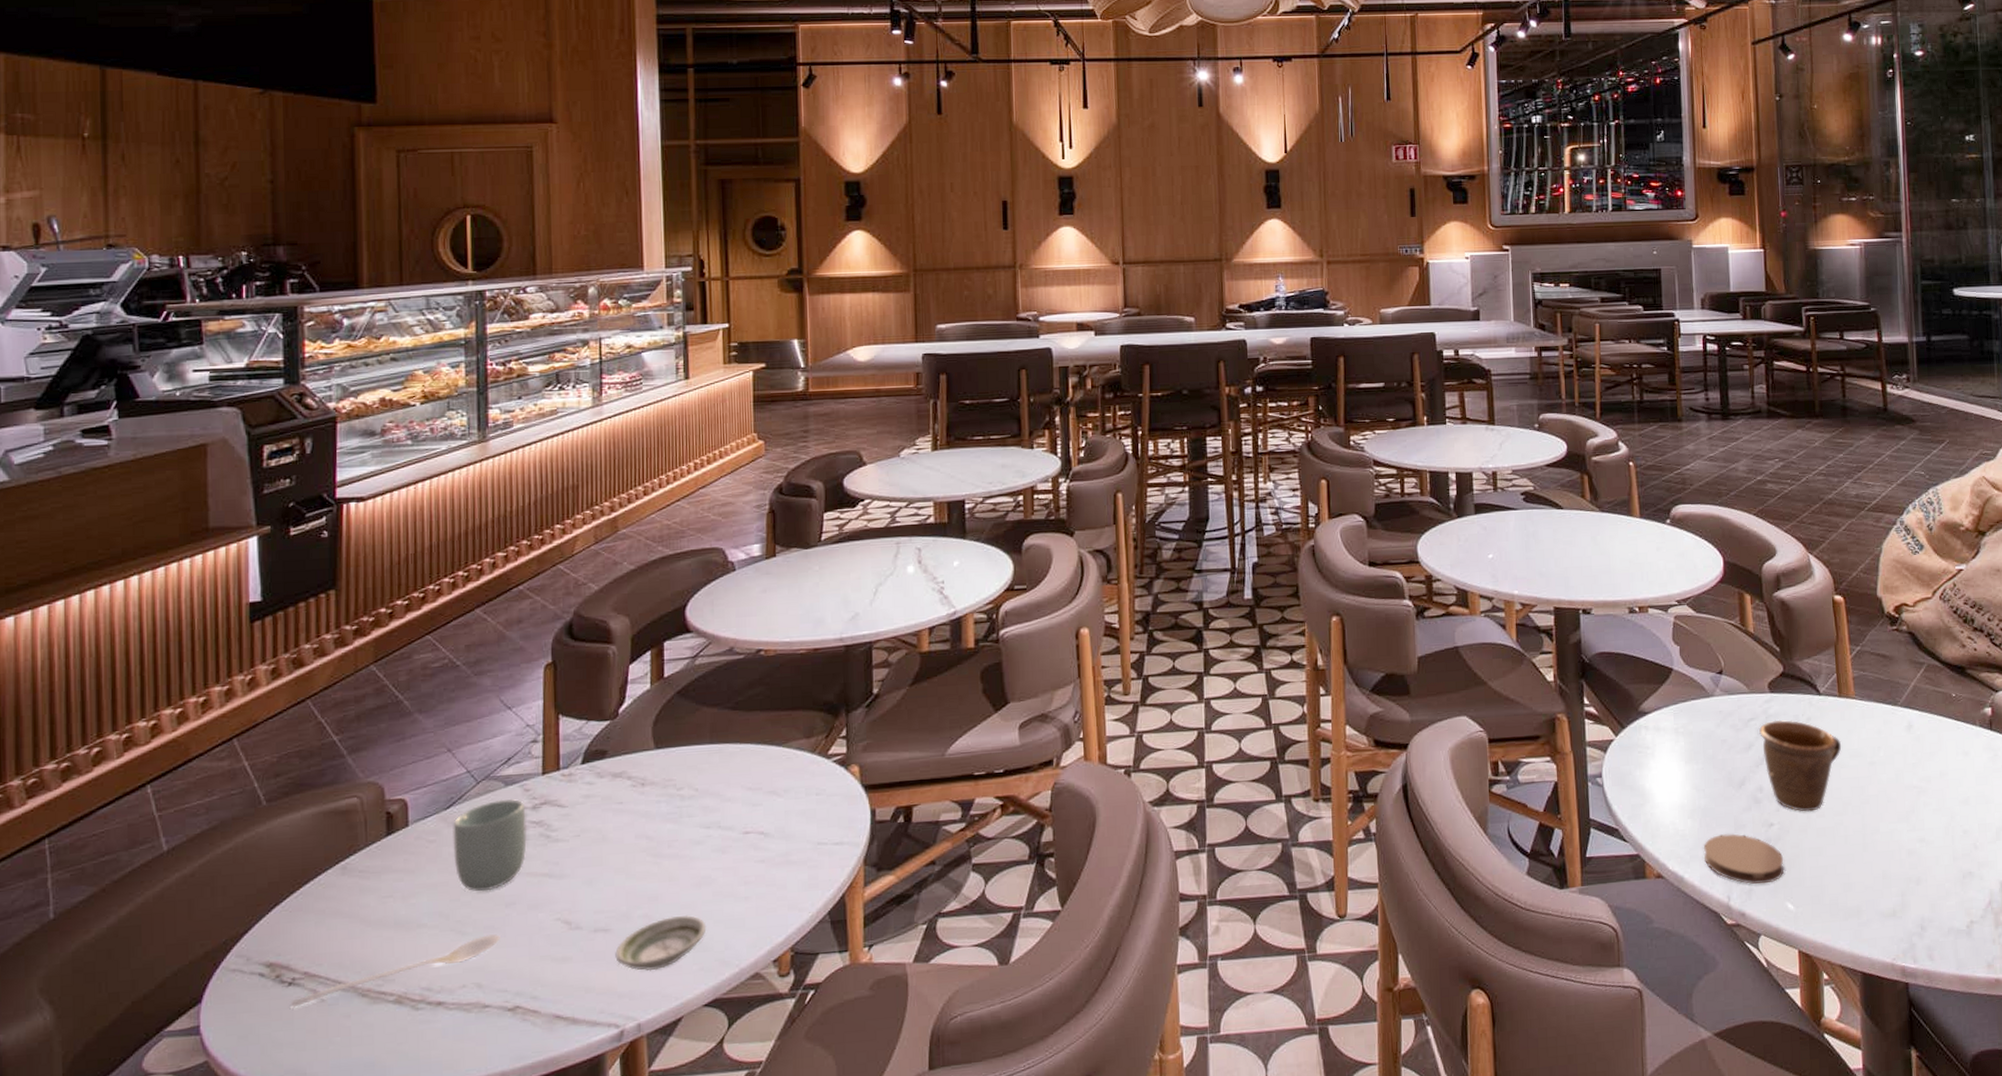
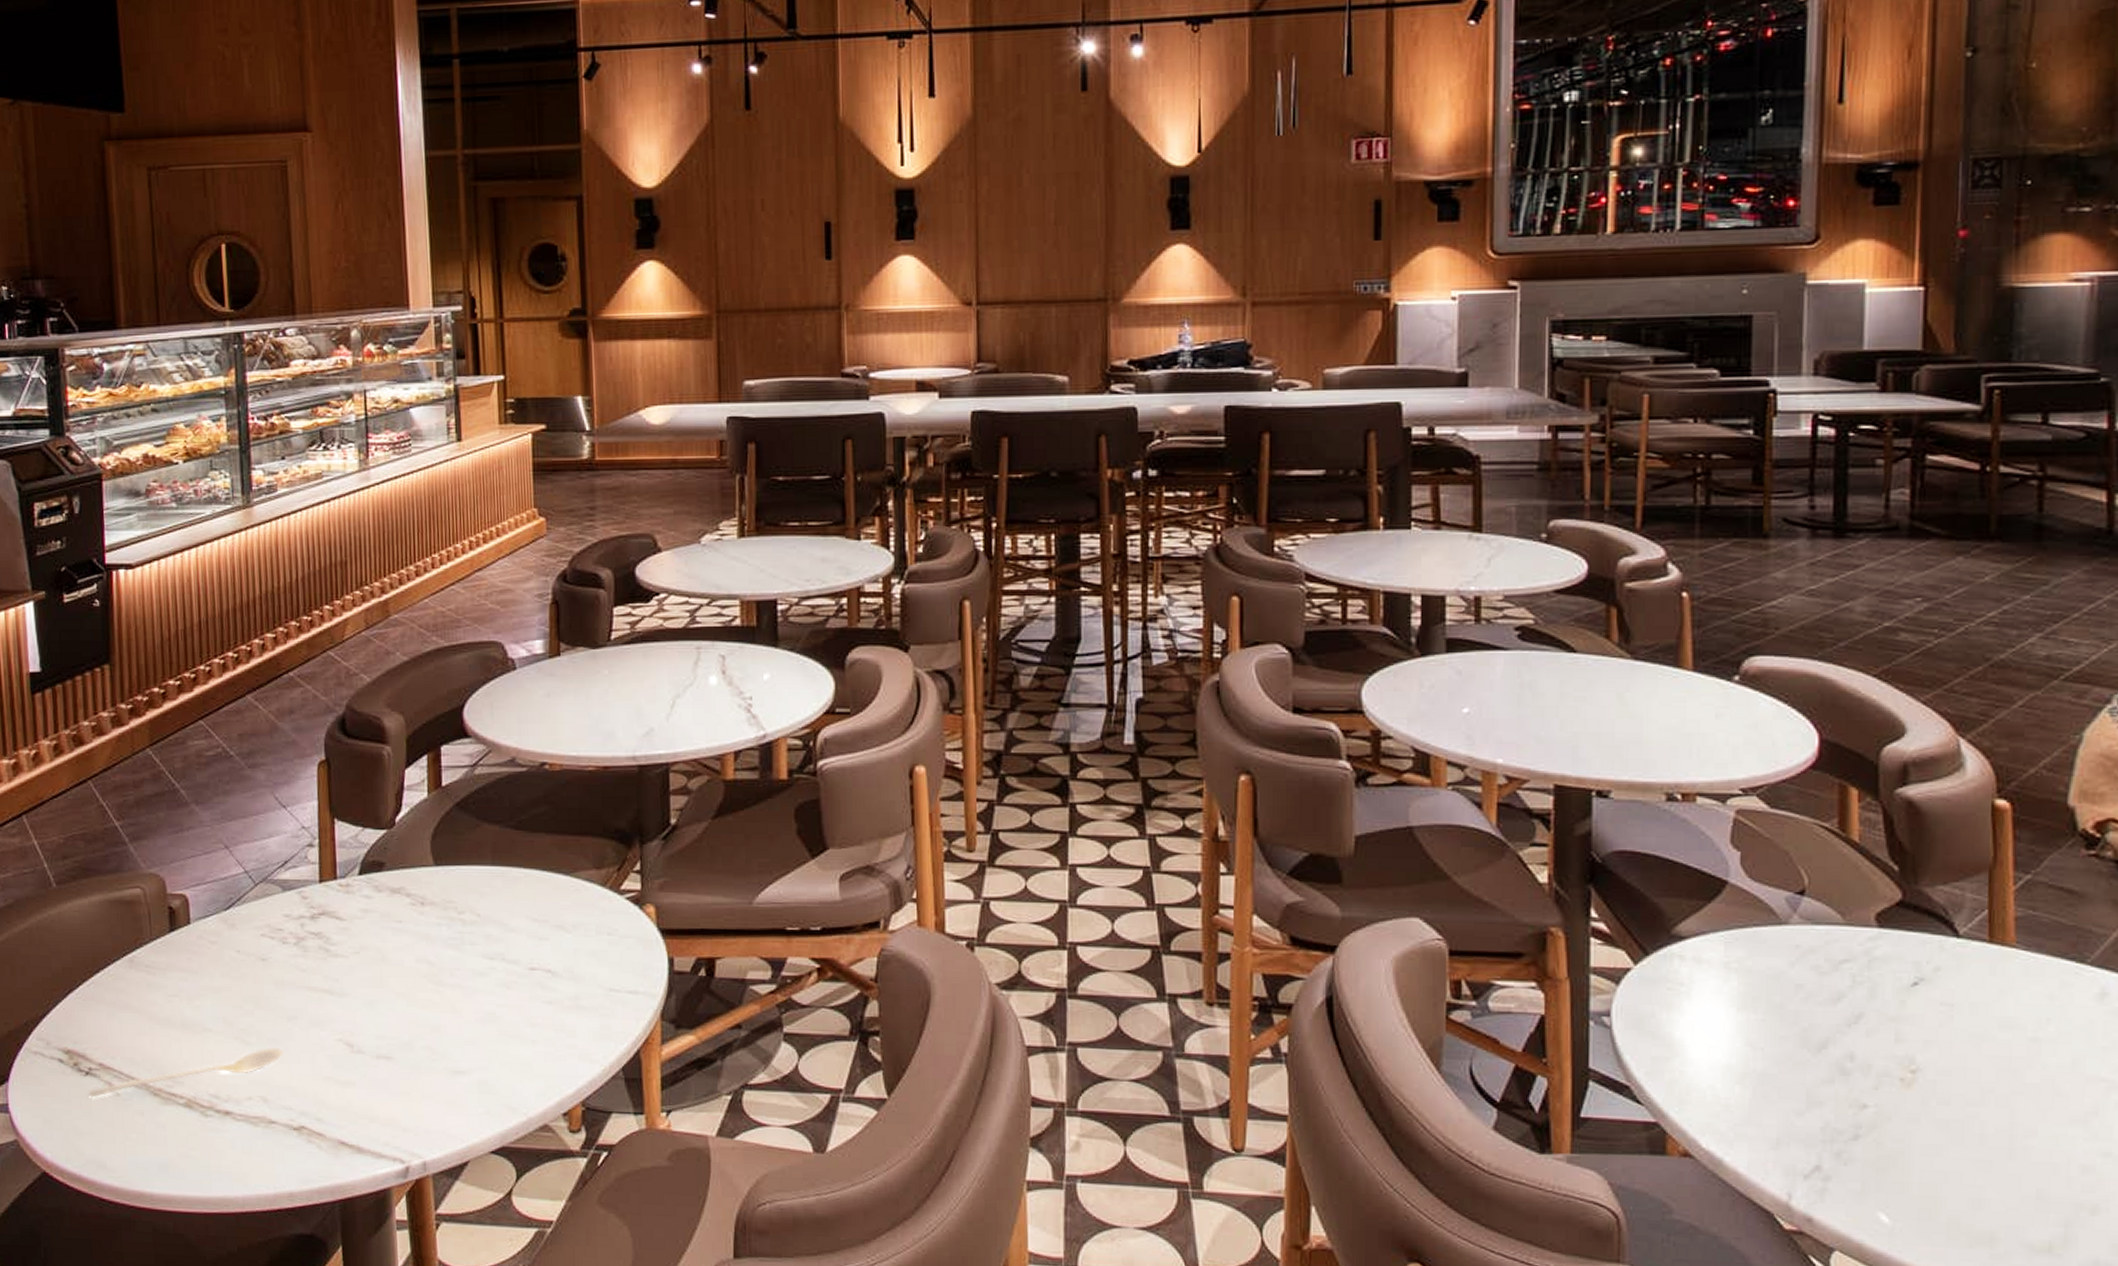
cup: present [453,798,527,892] -> none [233,905,306,1002]
saucer: present [615,914,707,971] -> none [398,1051,492,1108]
coaster: present [1703,834,1784,884] -> none [1755,1111,1880,1184]
mug: present [1759,719,1842,812] -> none [1856,965,1987,1096]

